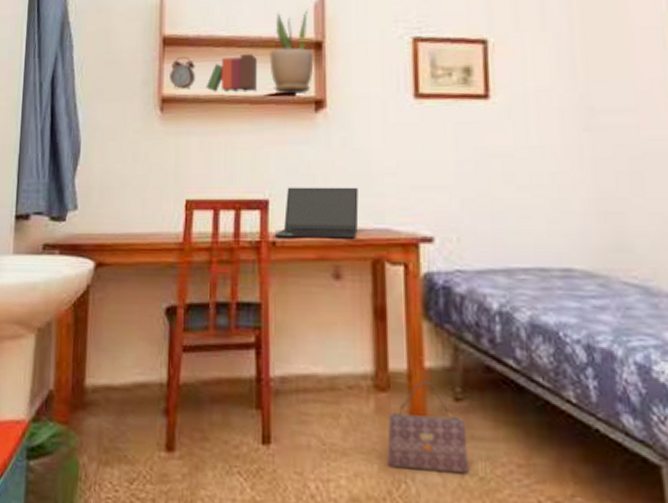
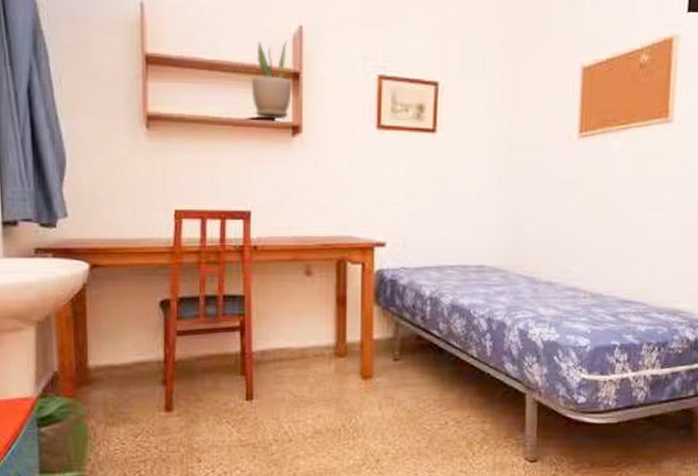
alarm clock: present [170,56,196,90] -> none [154,76,181,110]
books: present [206,54,257,93] -> none [190,79,239,115]
laptop: present [274,187,359,240] -> none [255,201,327,245]
handbag: present [387,380,469,473] -> none [343,348,401,408]

